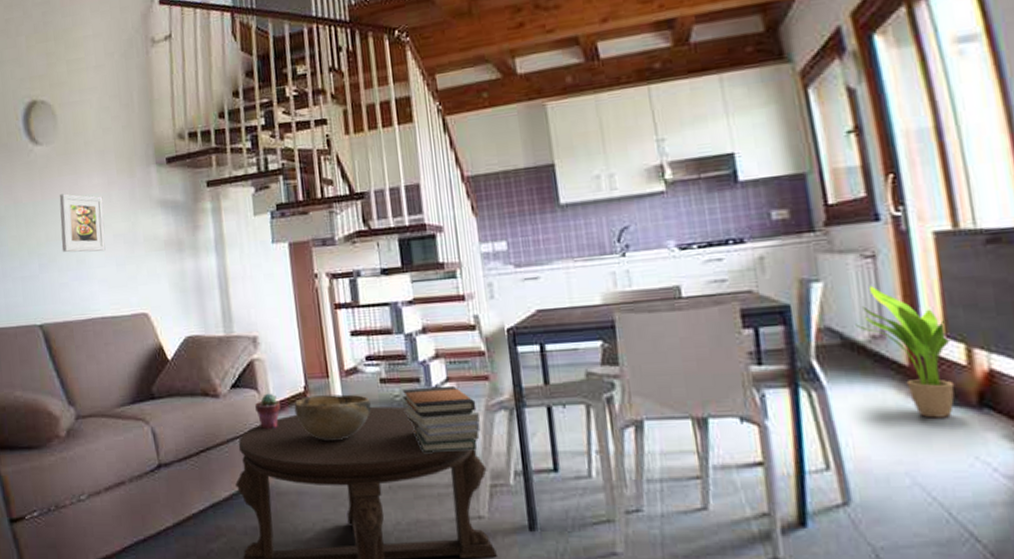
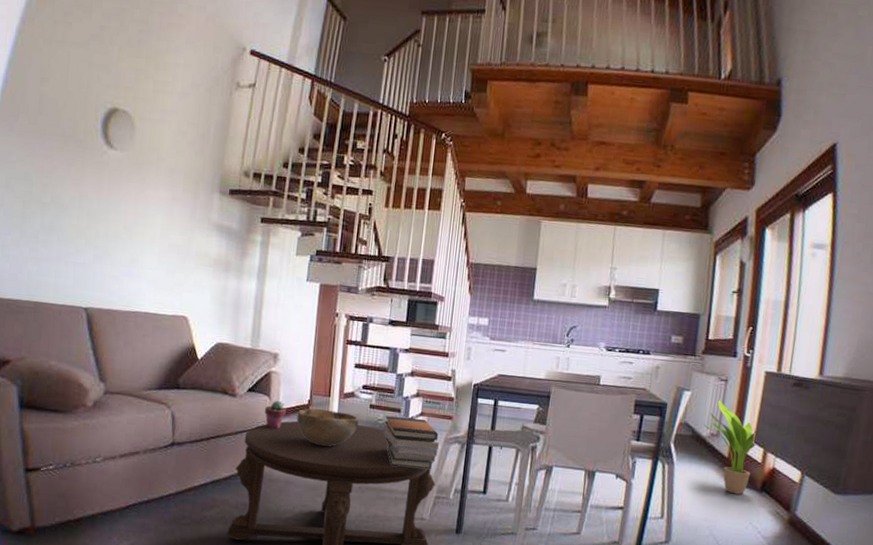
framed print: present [59,193,106,253] -> none [118,198,165,257]

